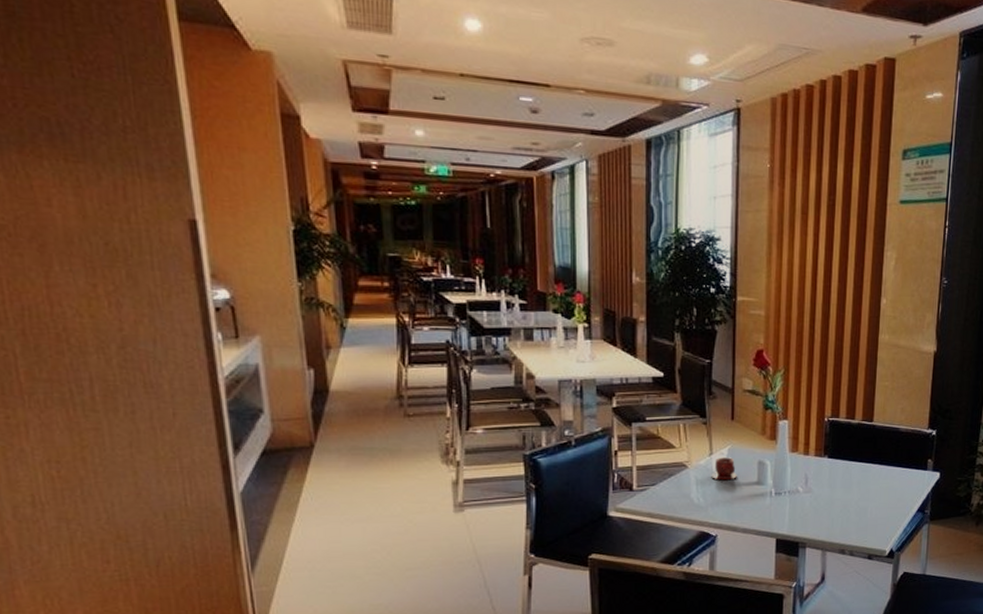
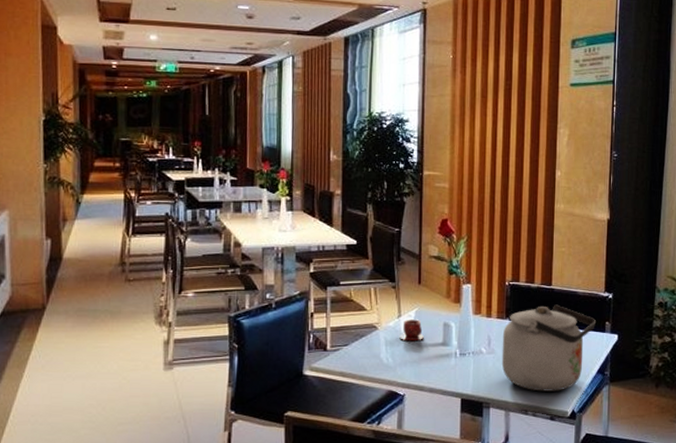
kettle: none [819,441,918,531] -> present [501,304,596,392]

